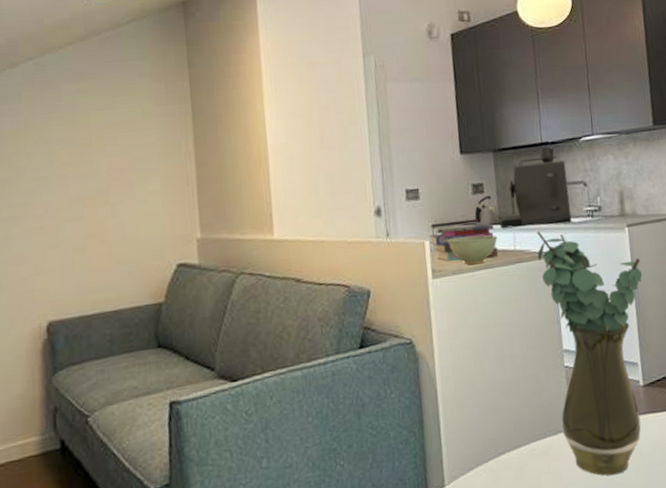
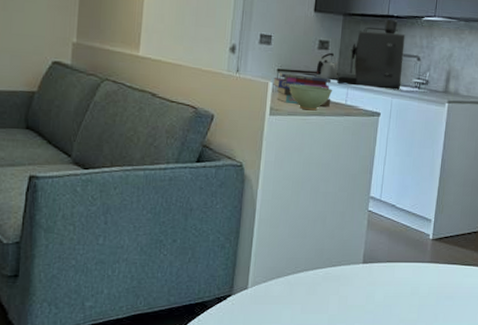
vase: present [537,230,643,476] -> none [355,91,453,307]

